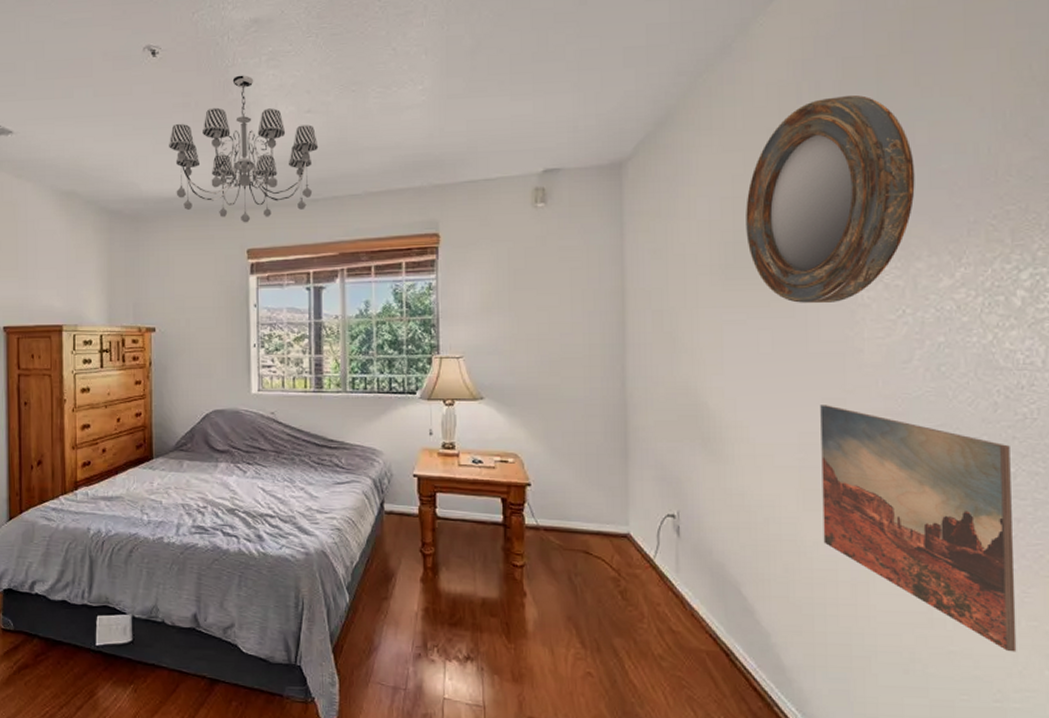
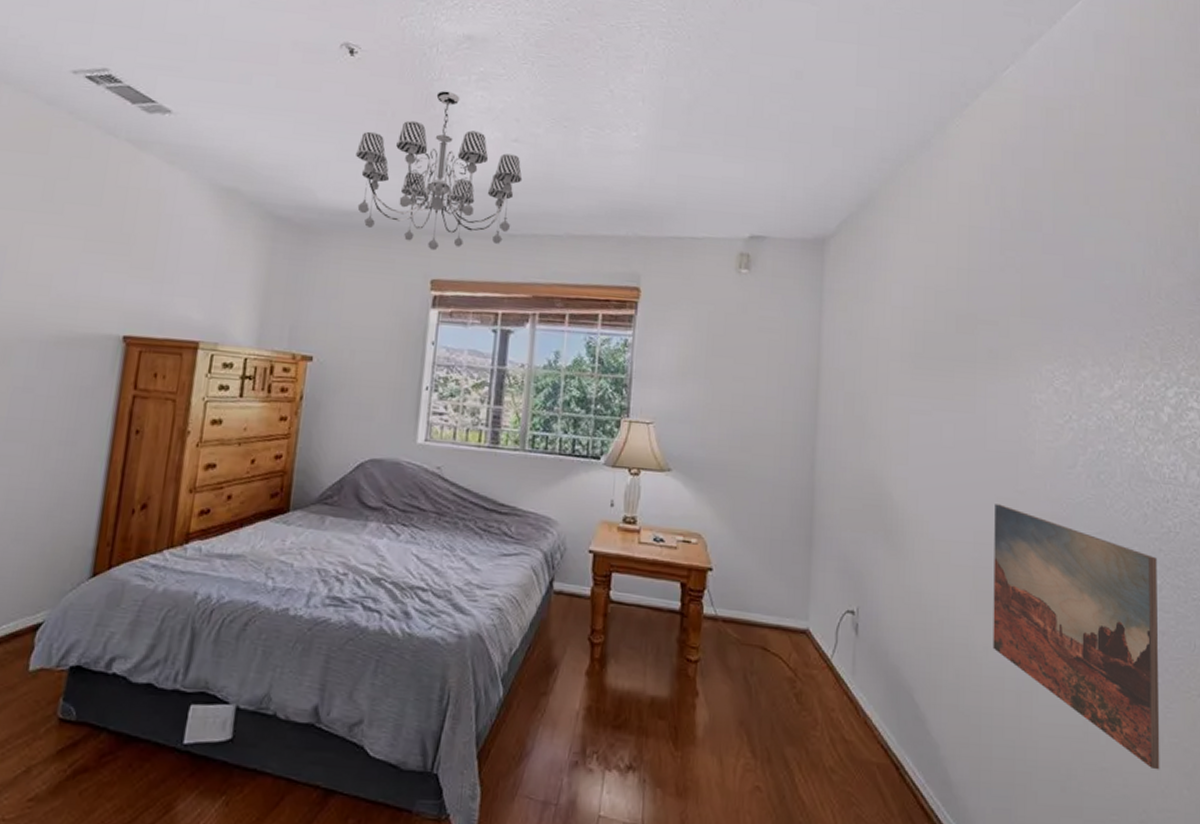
home mirror: present [746,94,915,303] -> none [935,203,1083,402]

